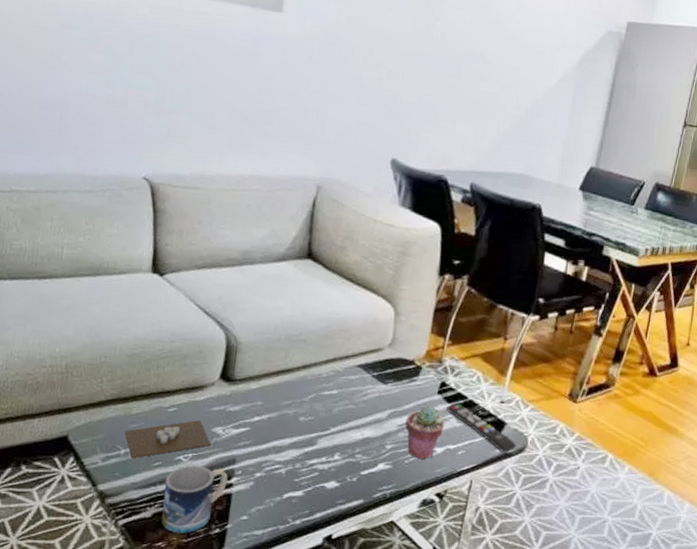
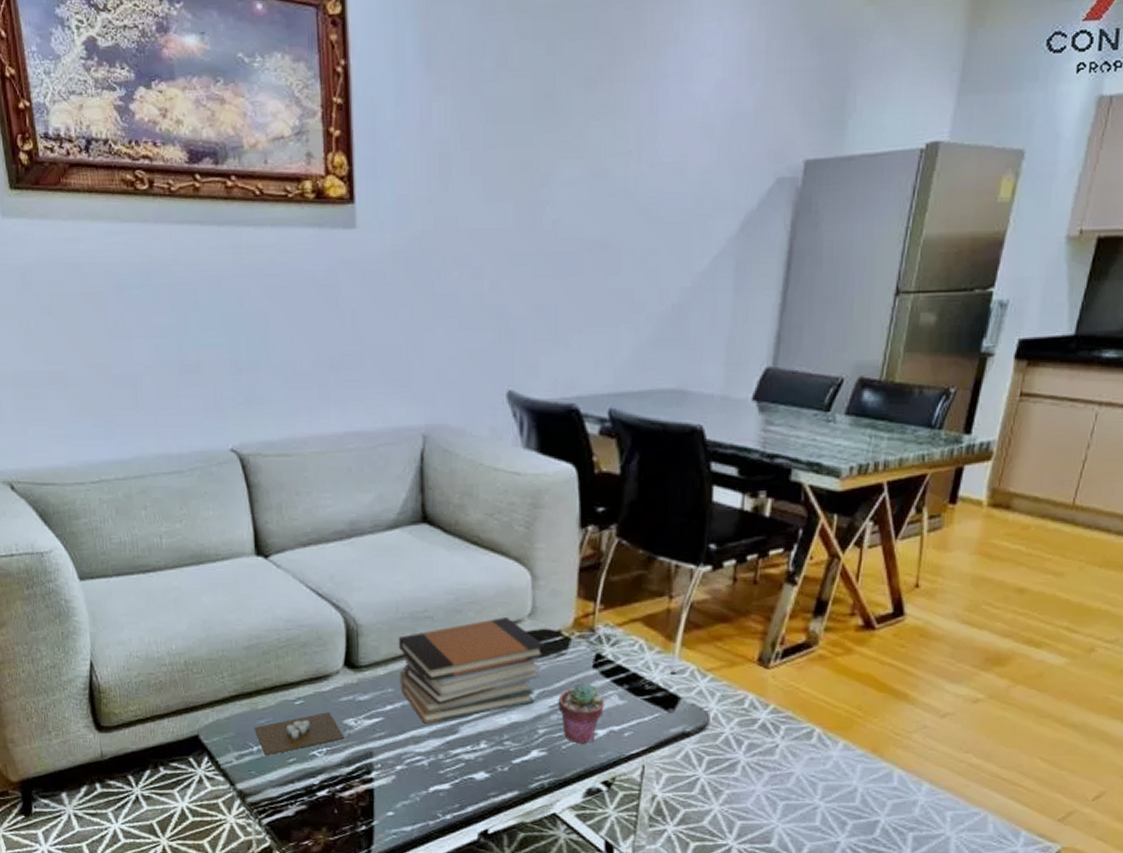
mug: present [161,465,228,533] -> none [302,760,367,831]
book stack: none [269,345,400,435] -> present [398,617,545,724]
remote control: present [447,403,516,454] -> none [606,678,695,733]

